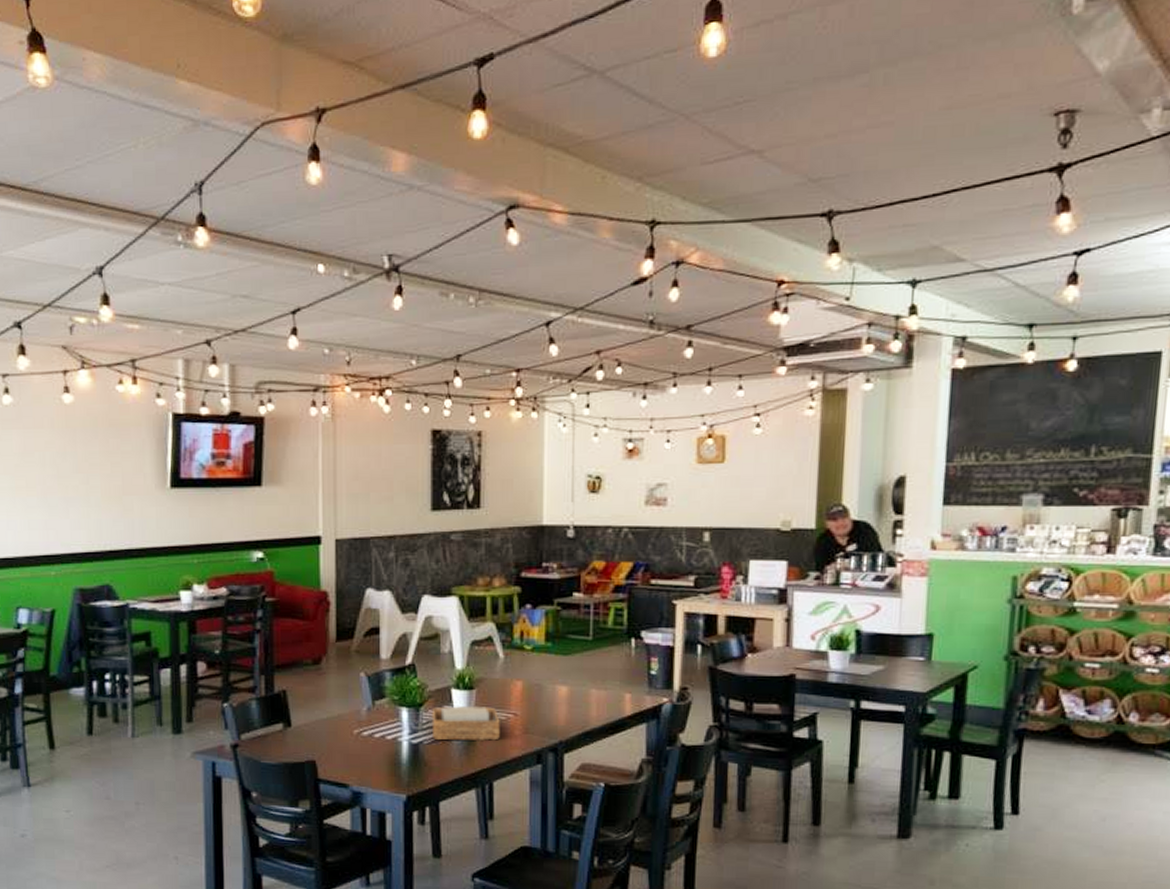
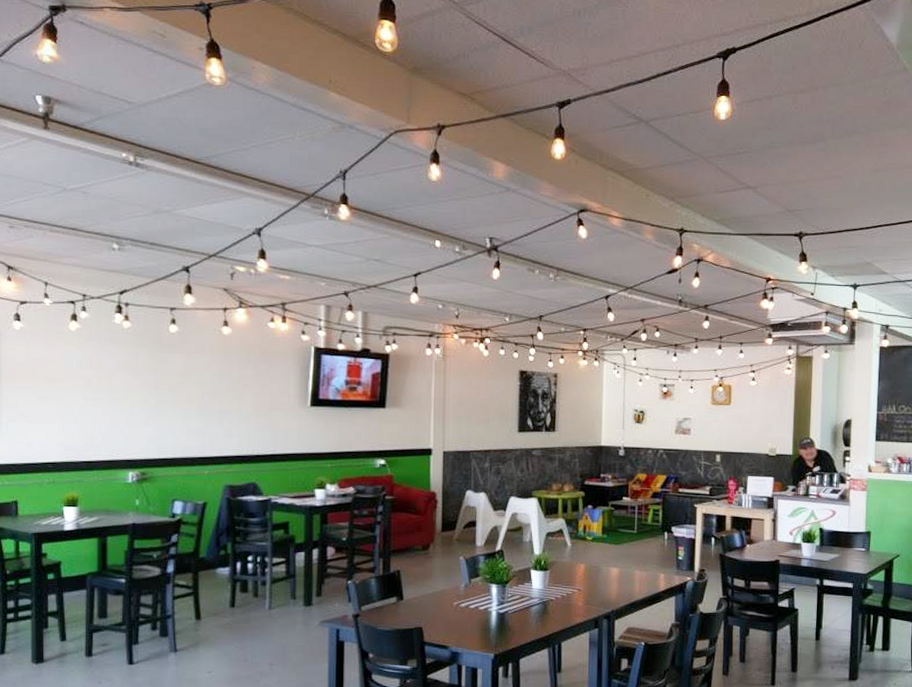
napkin holder: present [431,706,500,742] -> none [515,583,567,611]

